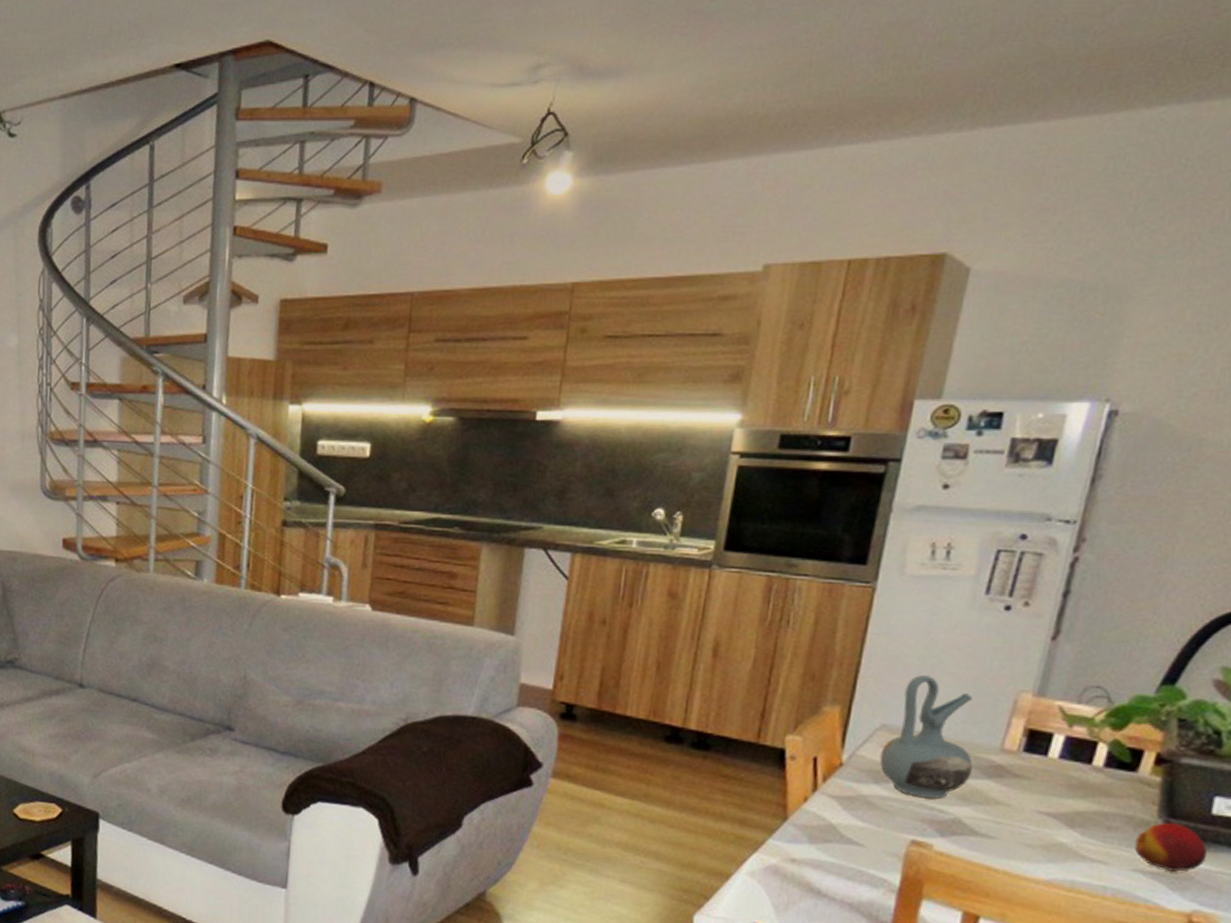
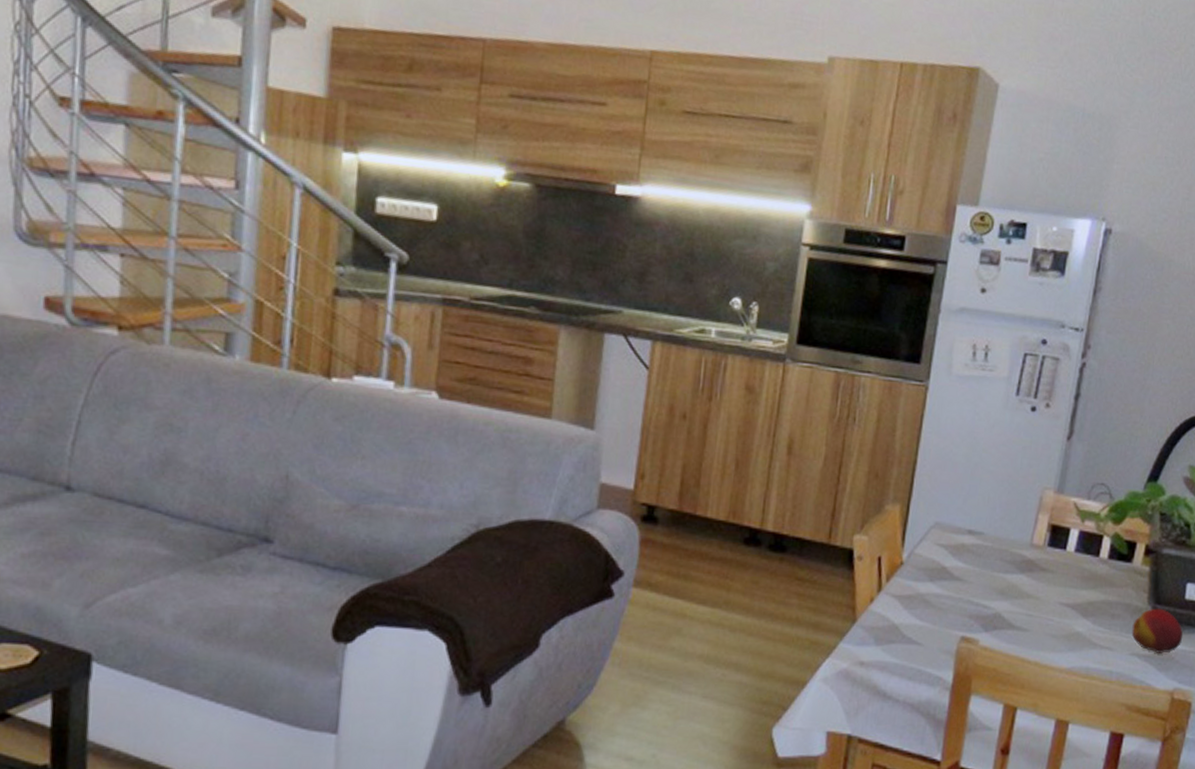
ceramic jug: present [879,675,973,799] -> none [934,473,1009,594]

